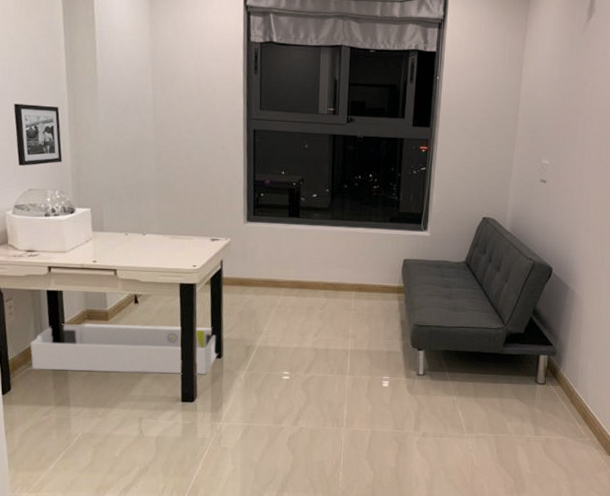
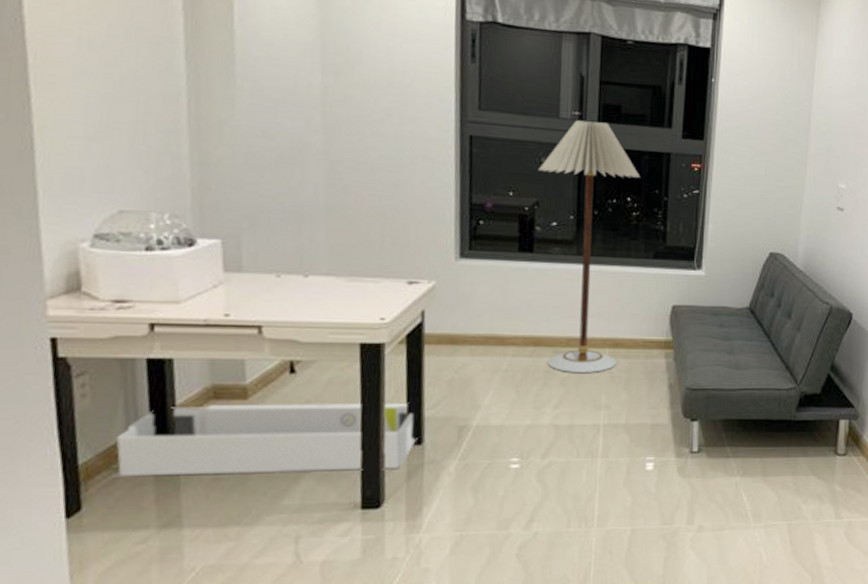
picture frame: present [14,103,62,166] -> none [96,86,177,177]
floor lamp: none [303,115,380,310] -> present [539,120,641,373]

